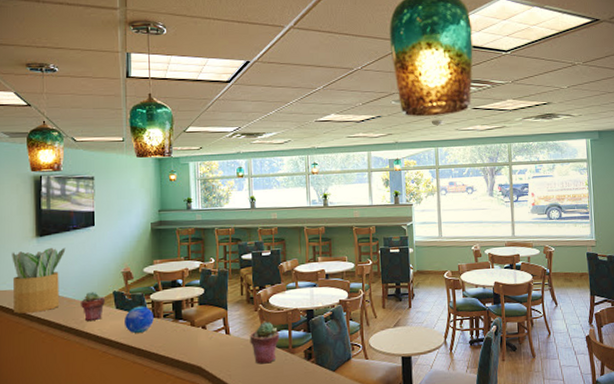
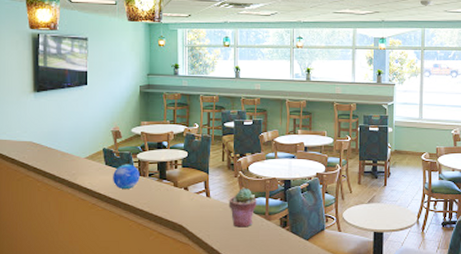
potted plant: present [12,247,66,314] -> none [11,102,60,162]
potted succulent: present [81,292,105,321] -> none [73,148,95,174]

